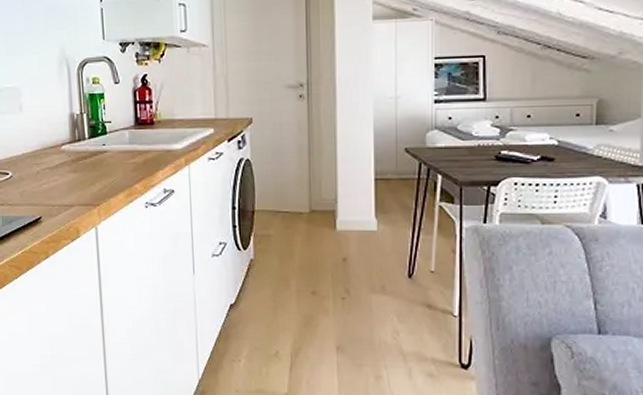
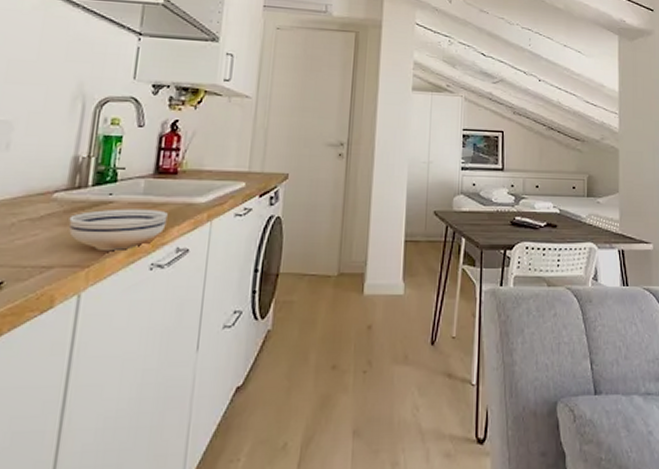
bowl: none [77,156,152,193] -> present [68,209,168,252]

